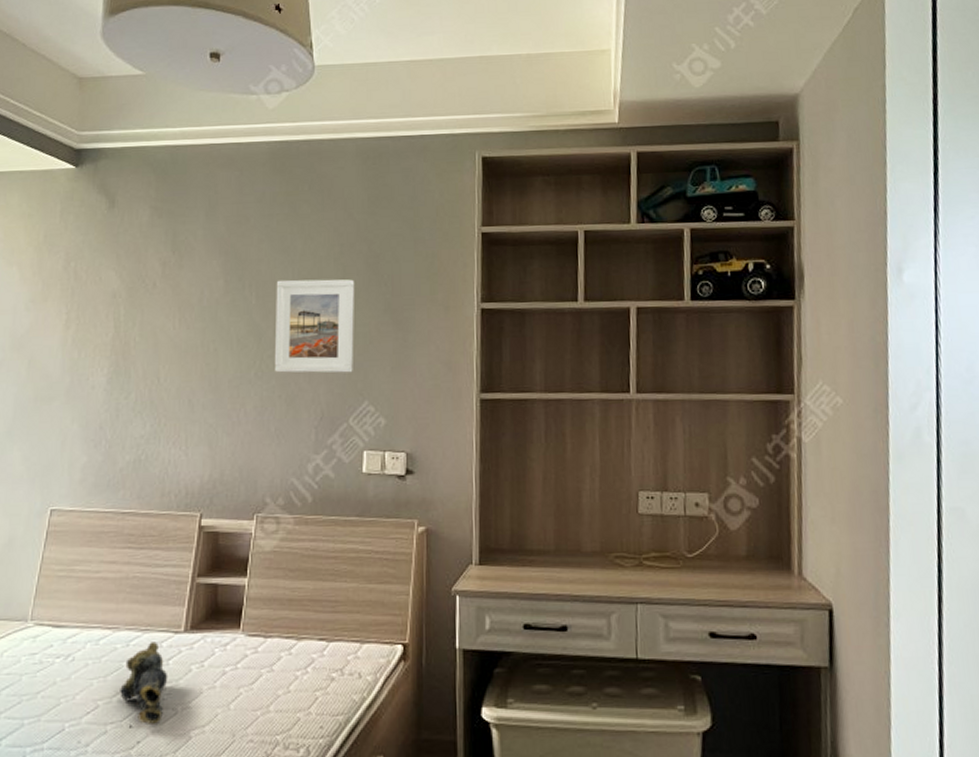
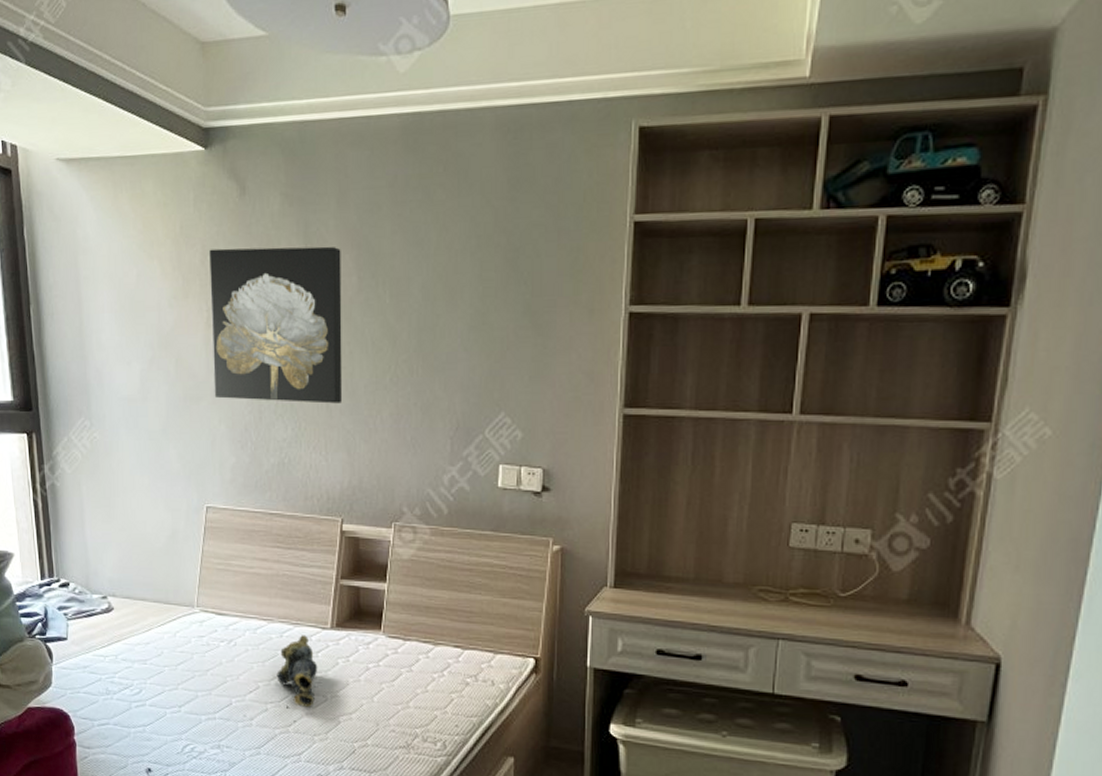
wall art: none [68,253,209,399] -> present [209,246,343,404]
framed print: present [275,279,355,373] -> none [410,276,493,381]

